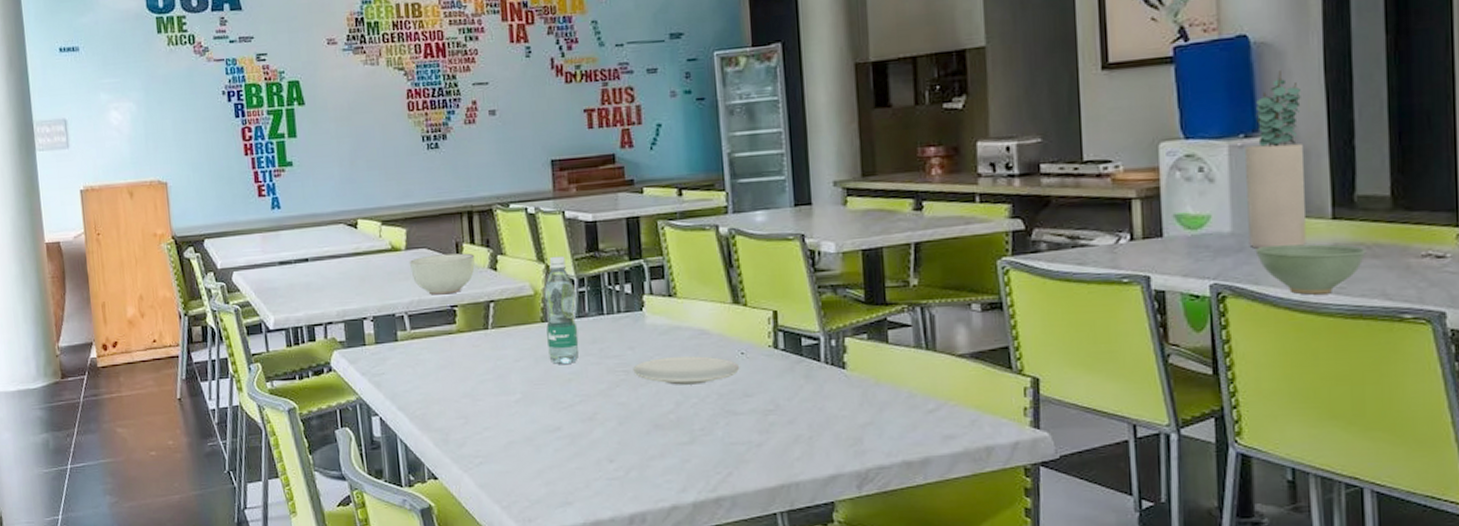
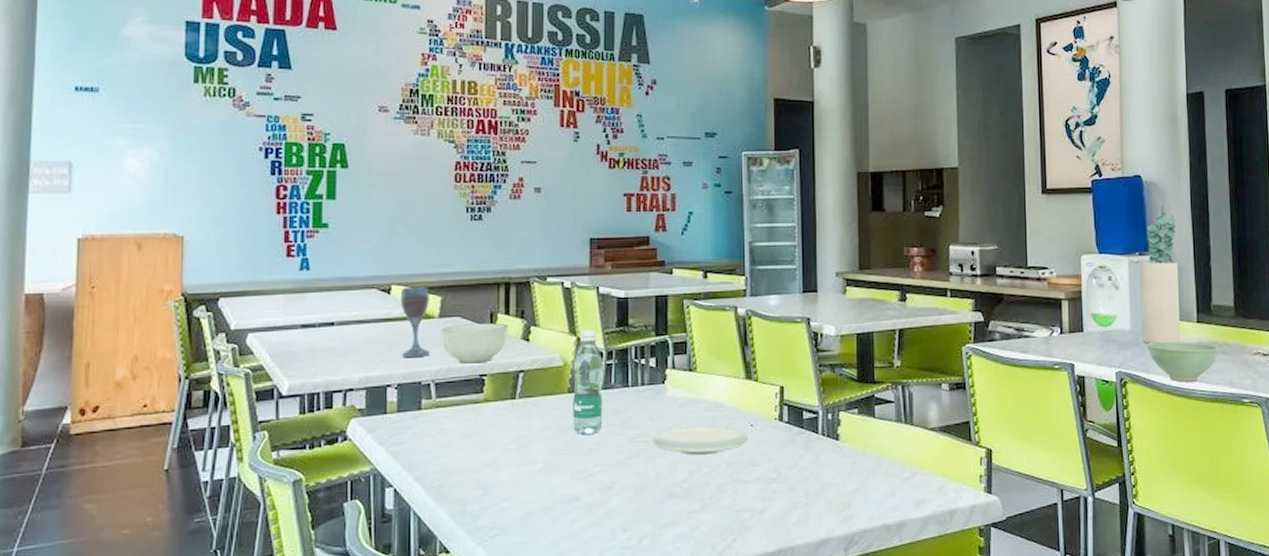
cup: none [366,219,401,291] -> present [400,286,430,358]

